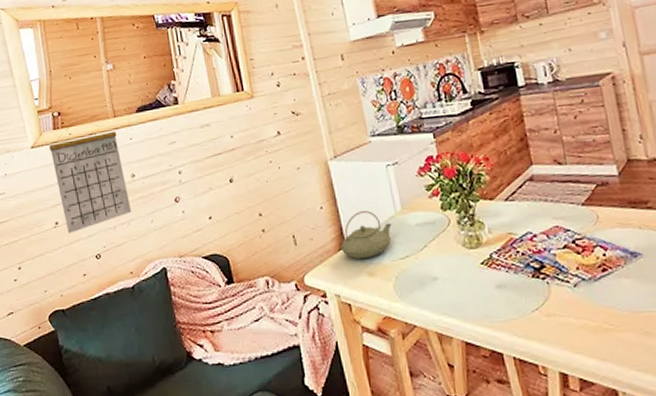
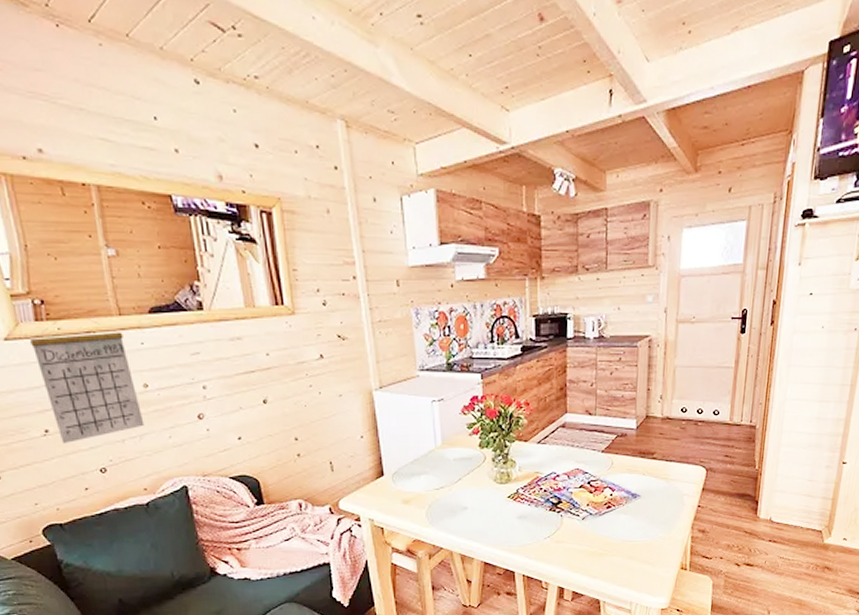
teapot: present [340,211,392,260] -> none [378,443,431,488]

